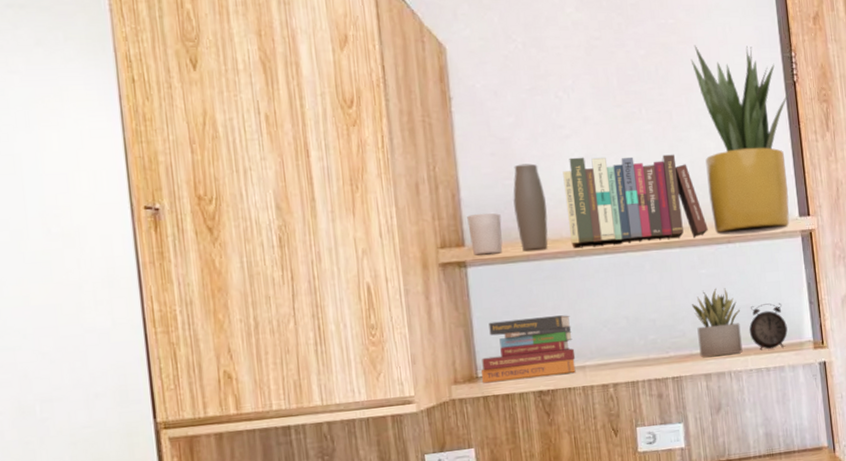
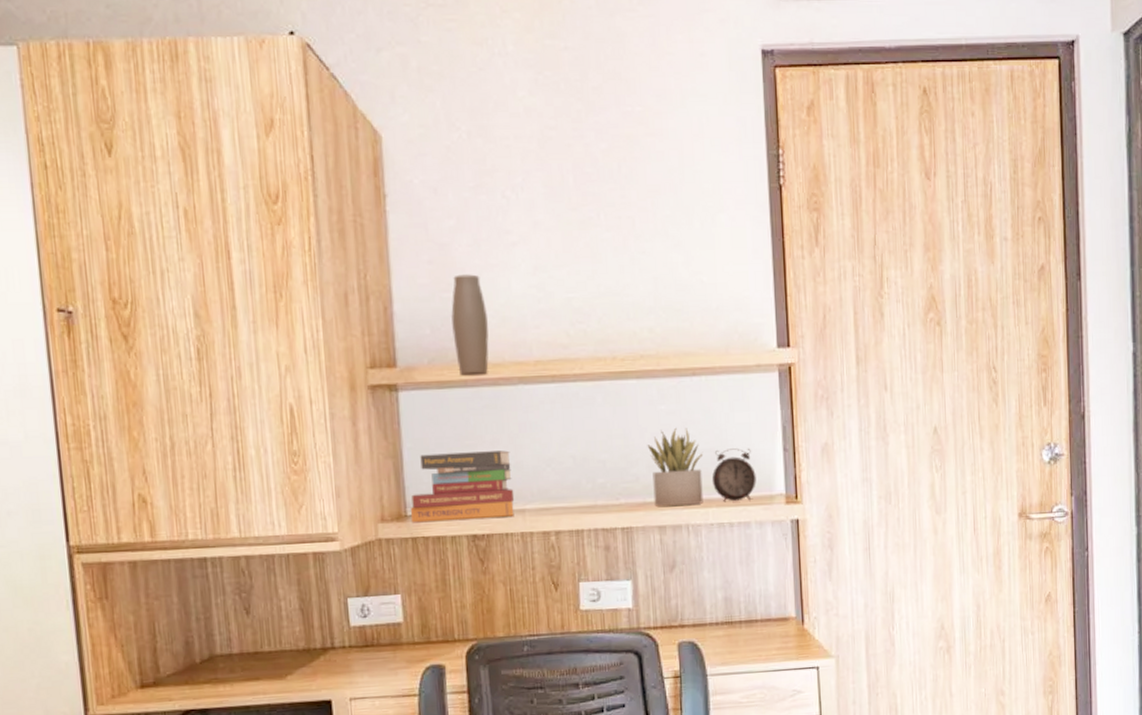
candle holder: present [467,213,503,257] -> none [400,329,438,379]
books: present [563,154,708,249] -> none [507,268,670,376]
planter: present [690,45,793,236] -> none [659,138,778,367]

